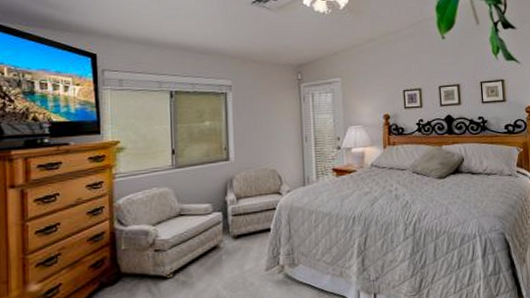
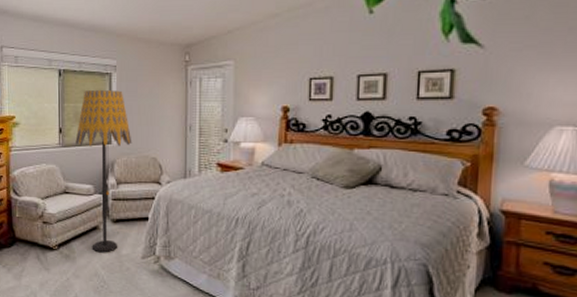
floor lamp: none [190,108,251,273] -> present [75,90,132,253]

